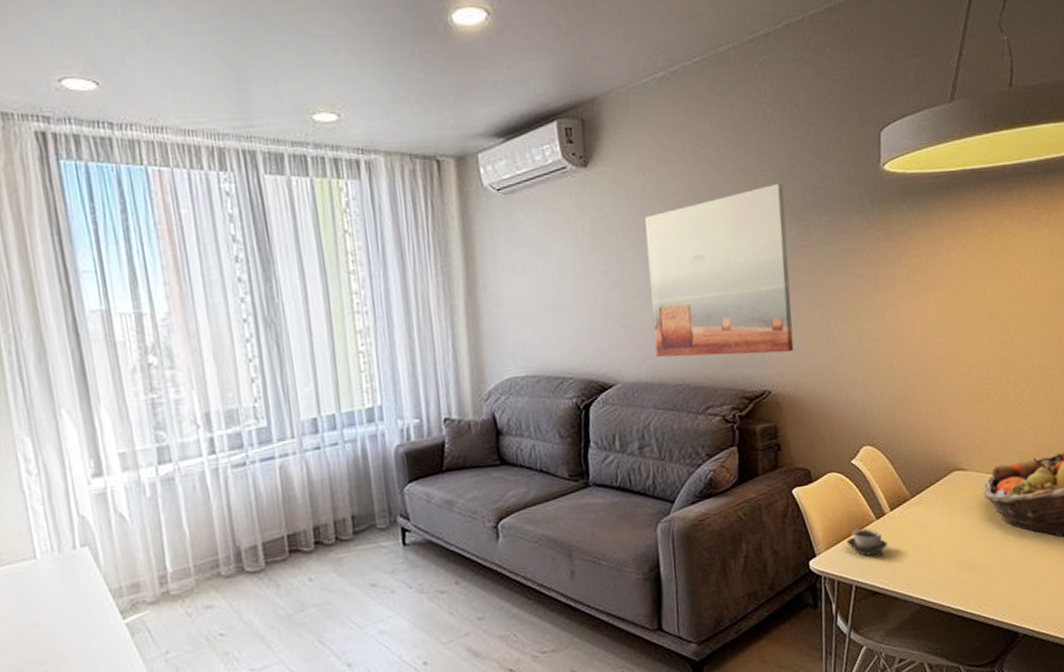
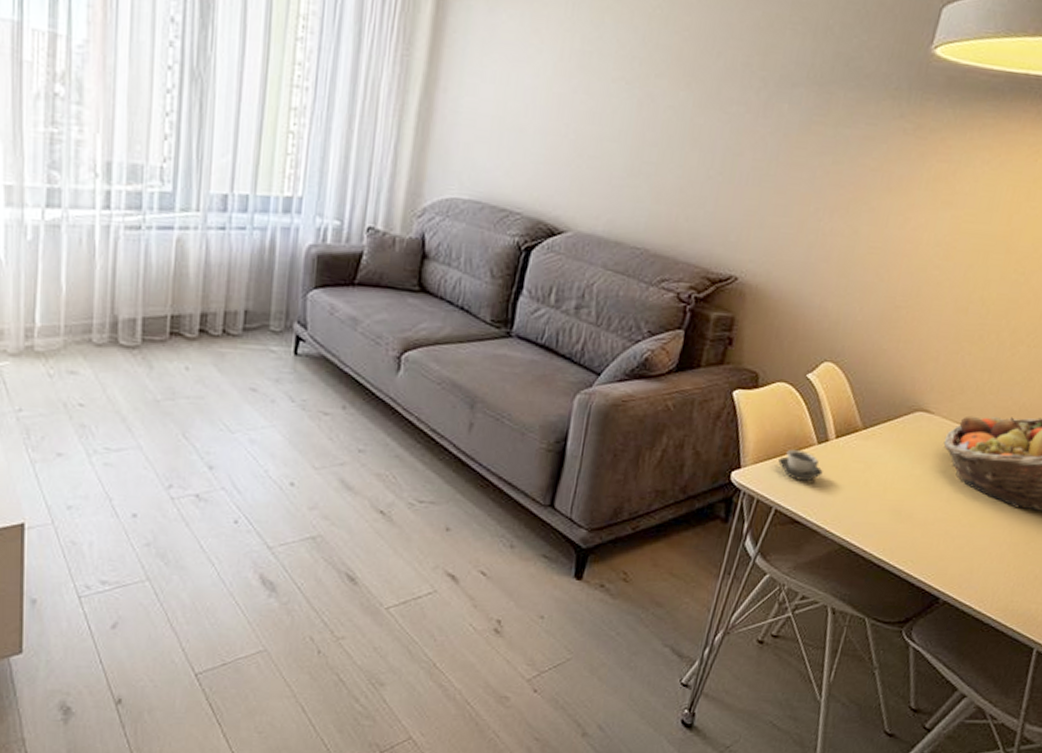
wall art: present [644,182,794,358] -> none [620,41,814,239]

